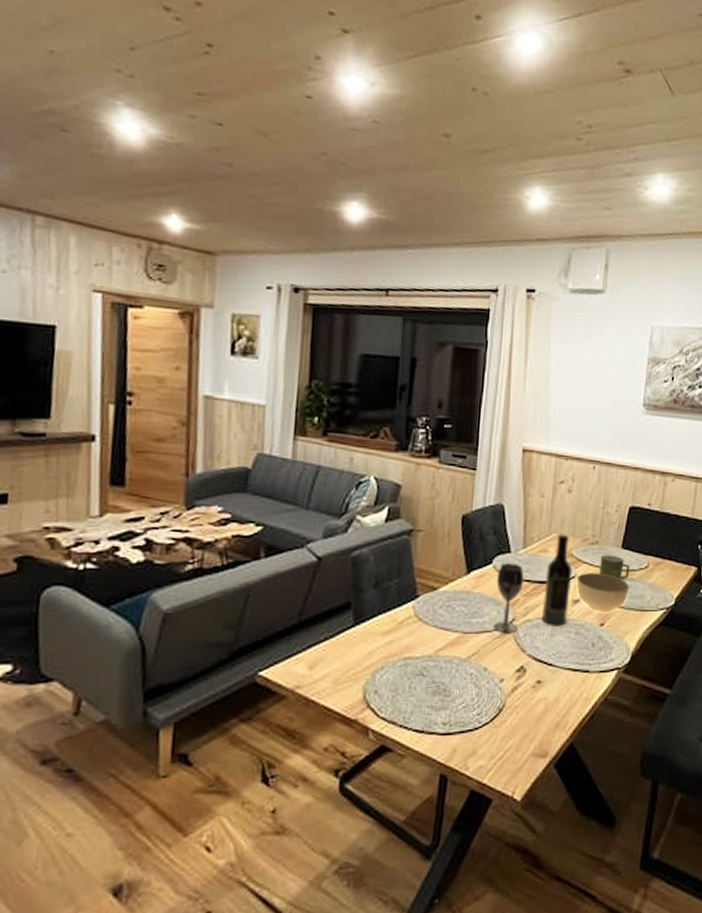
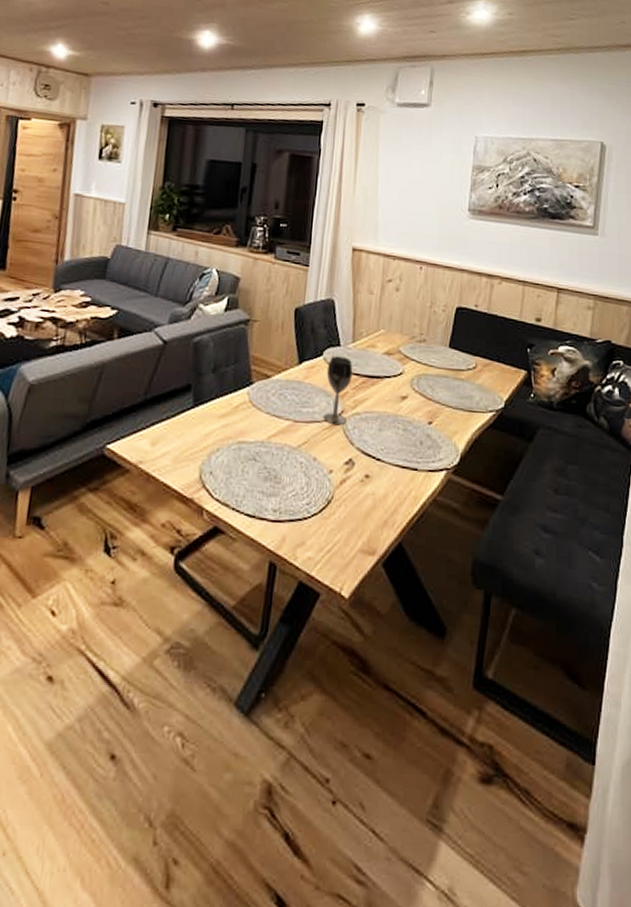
wine bottle: present [541,534,573,628] -> none [369,330,401,424]
bowl: present [576,573,629,612] -> none [404,370,457,411]
mug: present [600,554,630,579] -> none [427,353,458,379]

